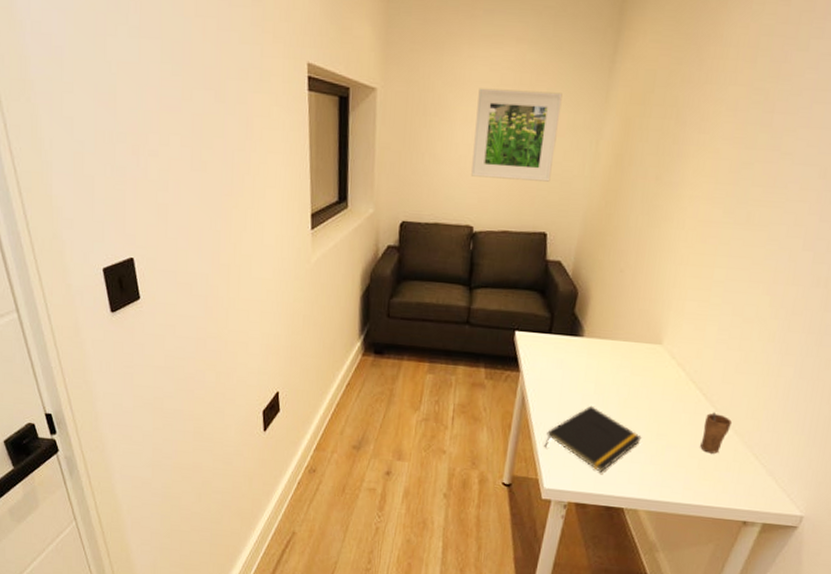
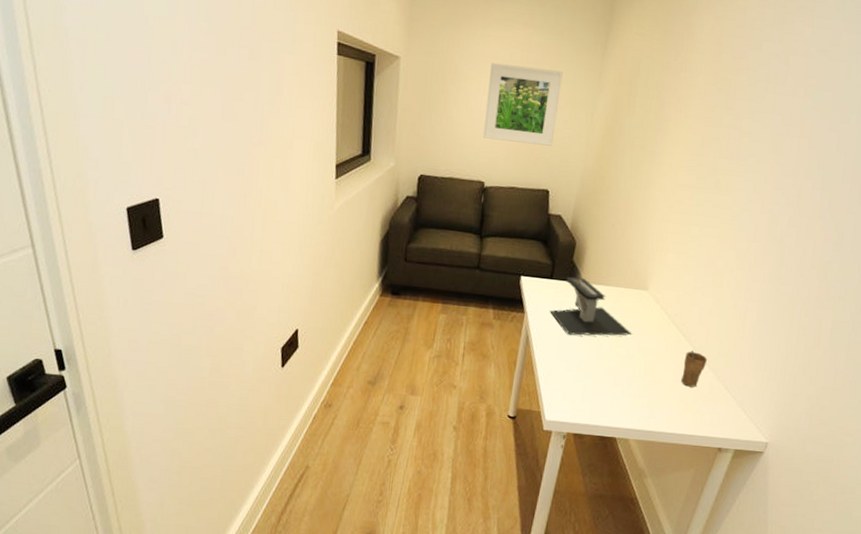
notepad: present [544,405,642,472] -> none [546,344,631,405]
desk lamp: none [548,330,643,396] -> present [550,276,632,336]

